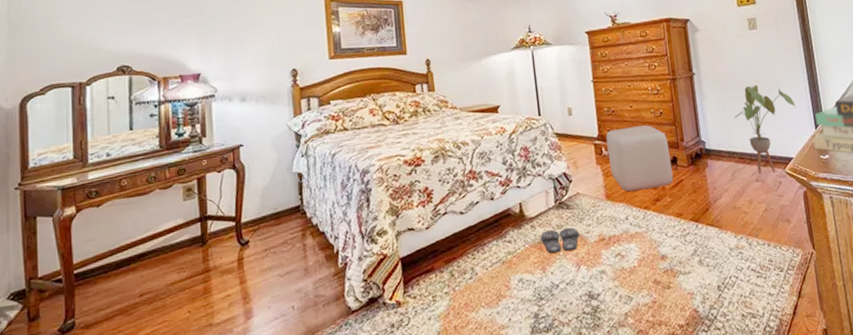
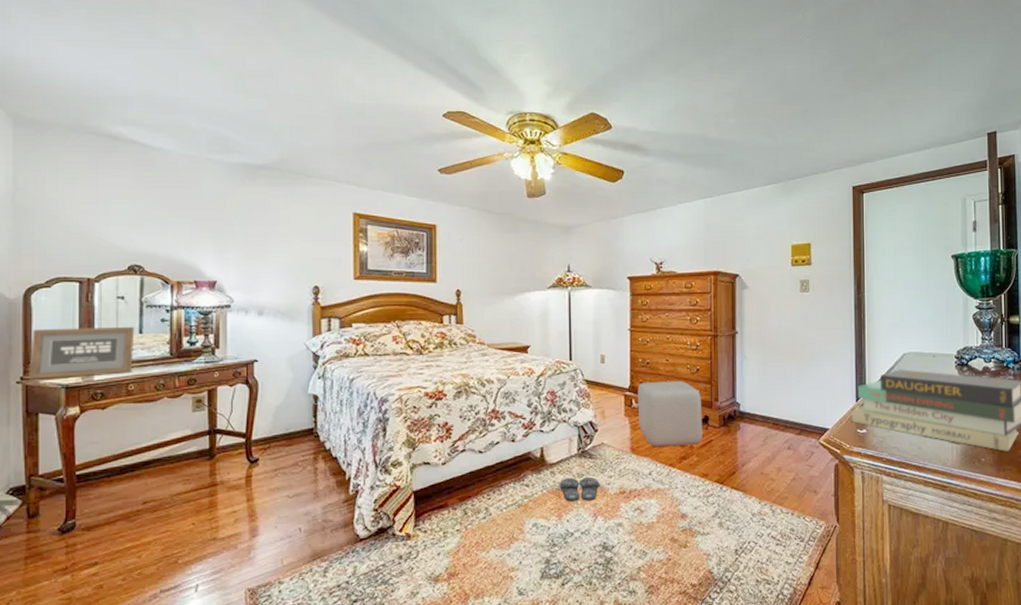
picture frame: none [26,124,126,185] -> present [29,326,135,379]
house plant: present [734,85,796,174] -> none [773,350,839,442]

